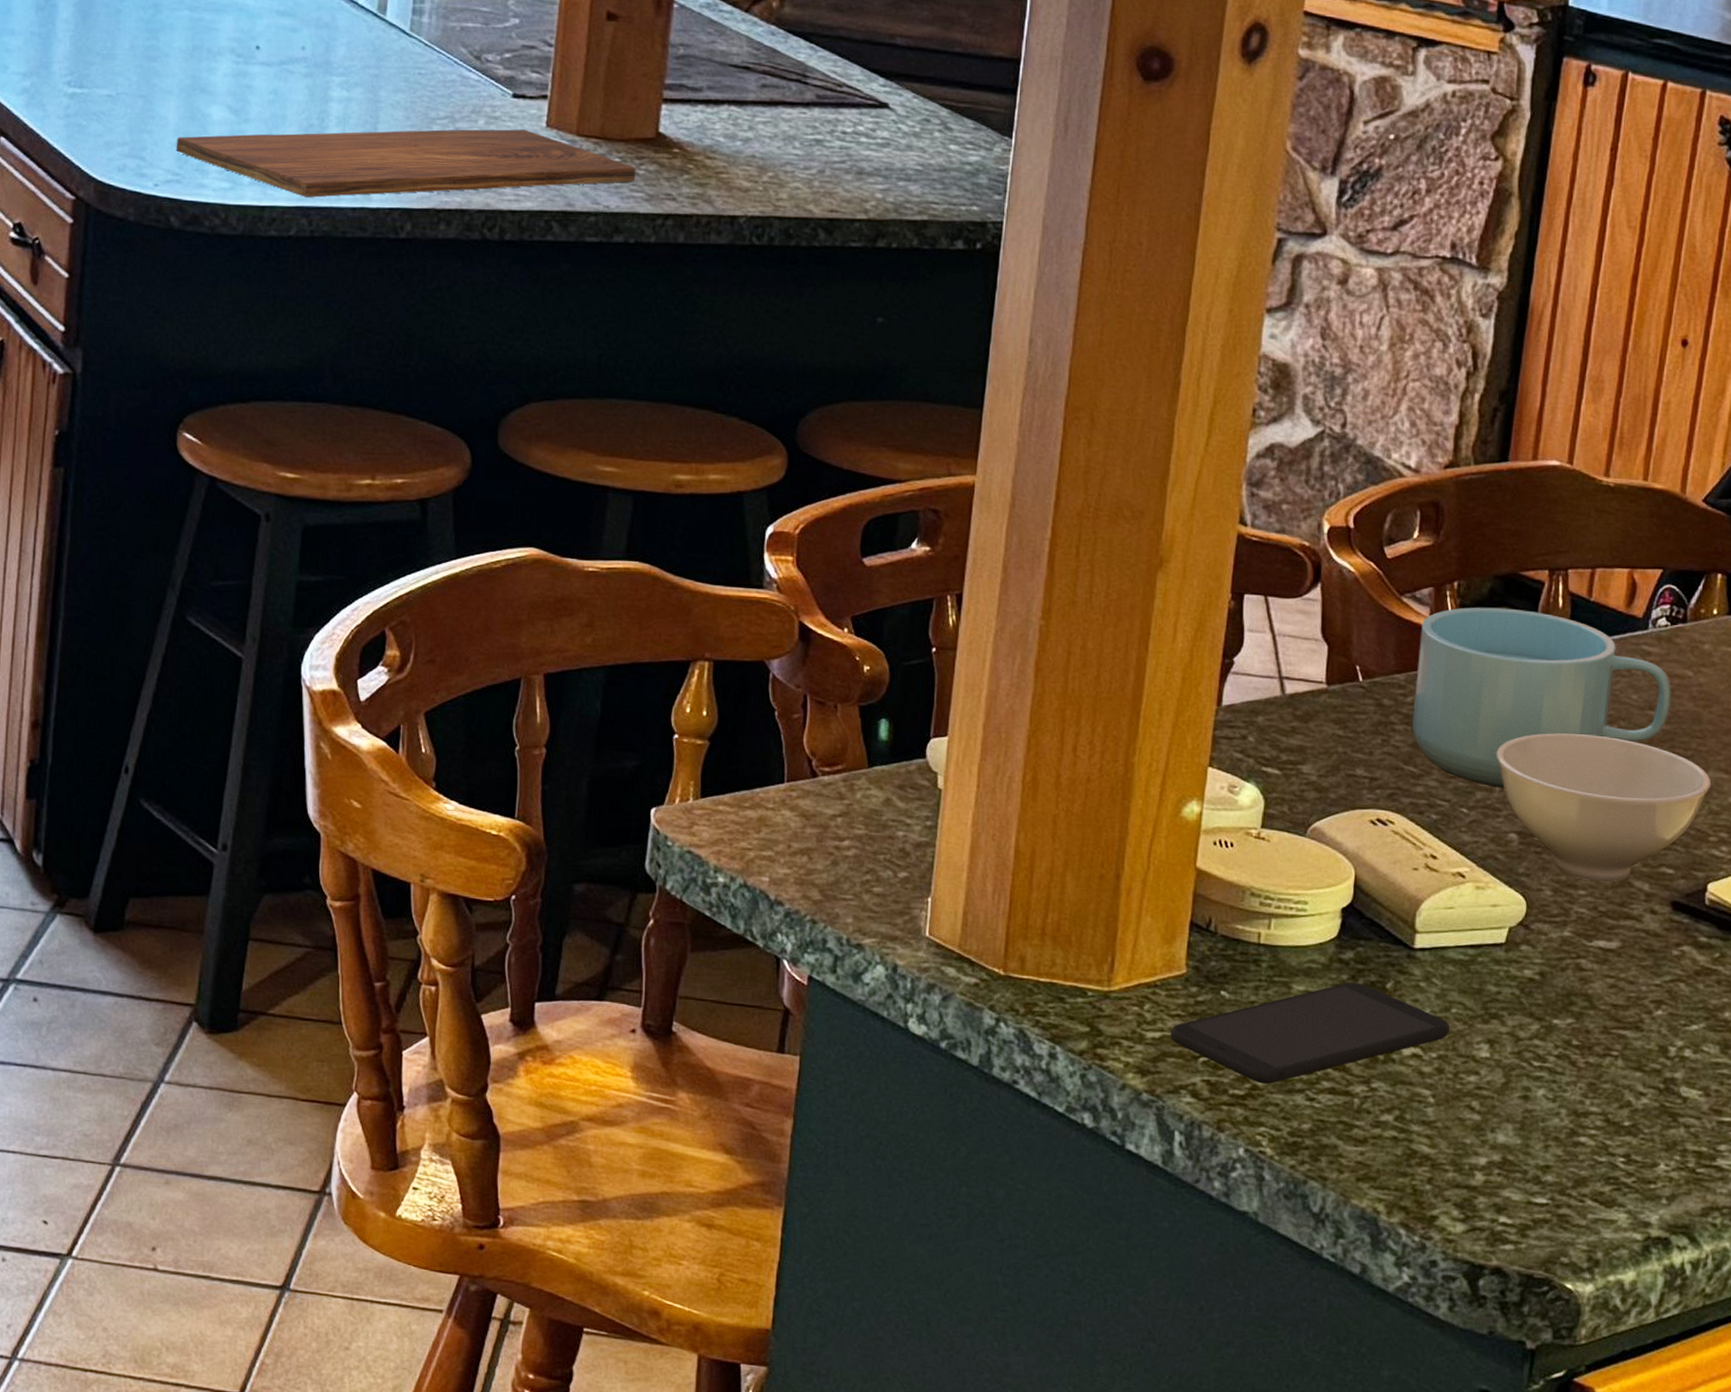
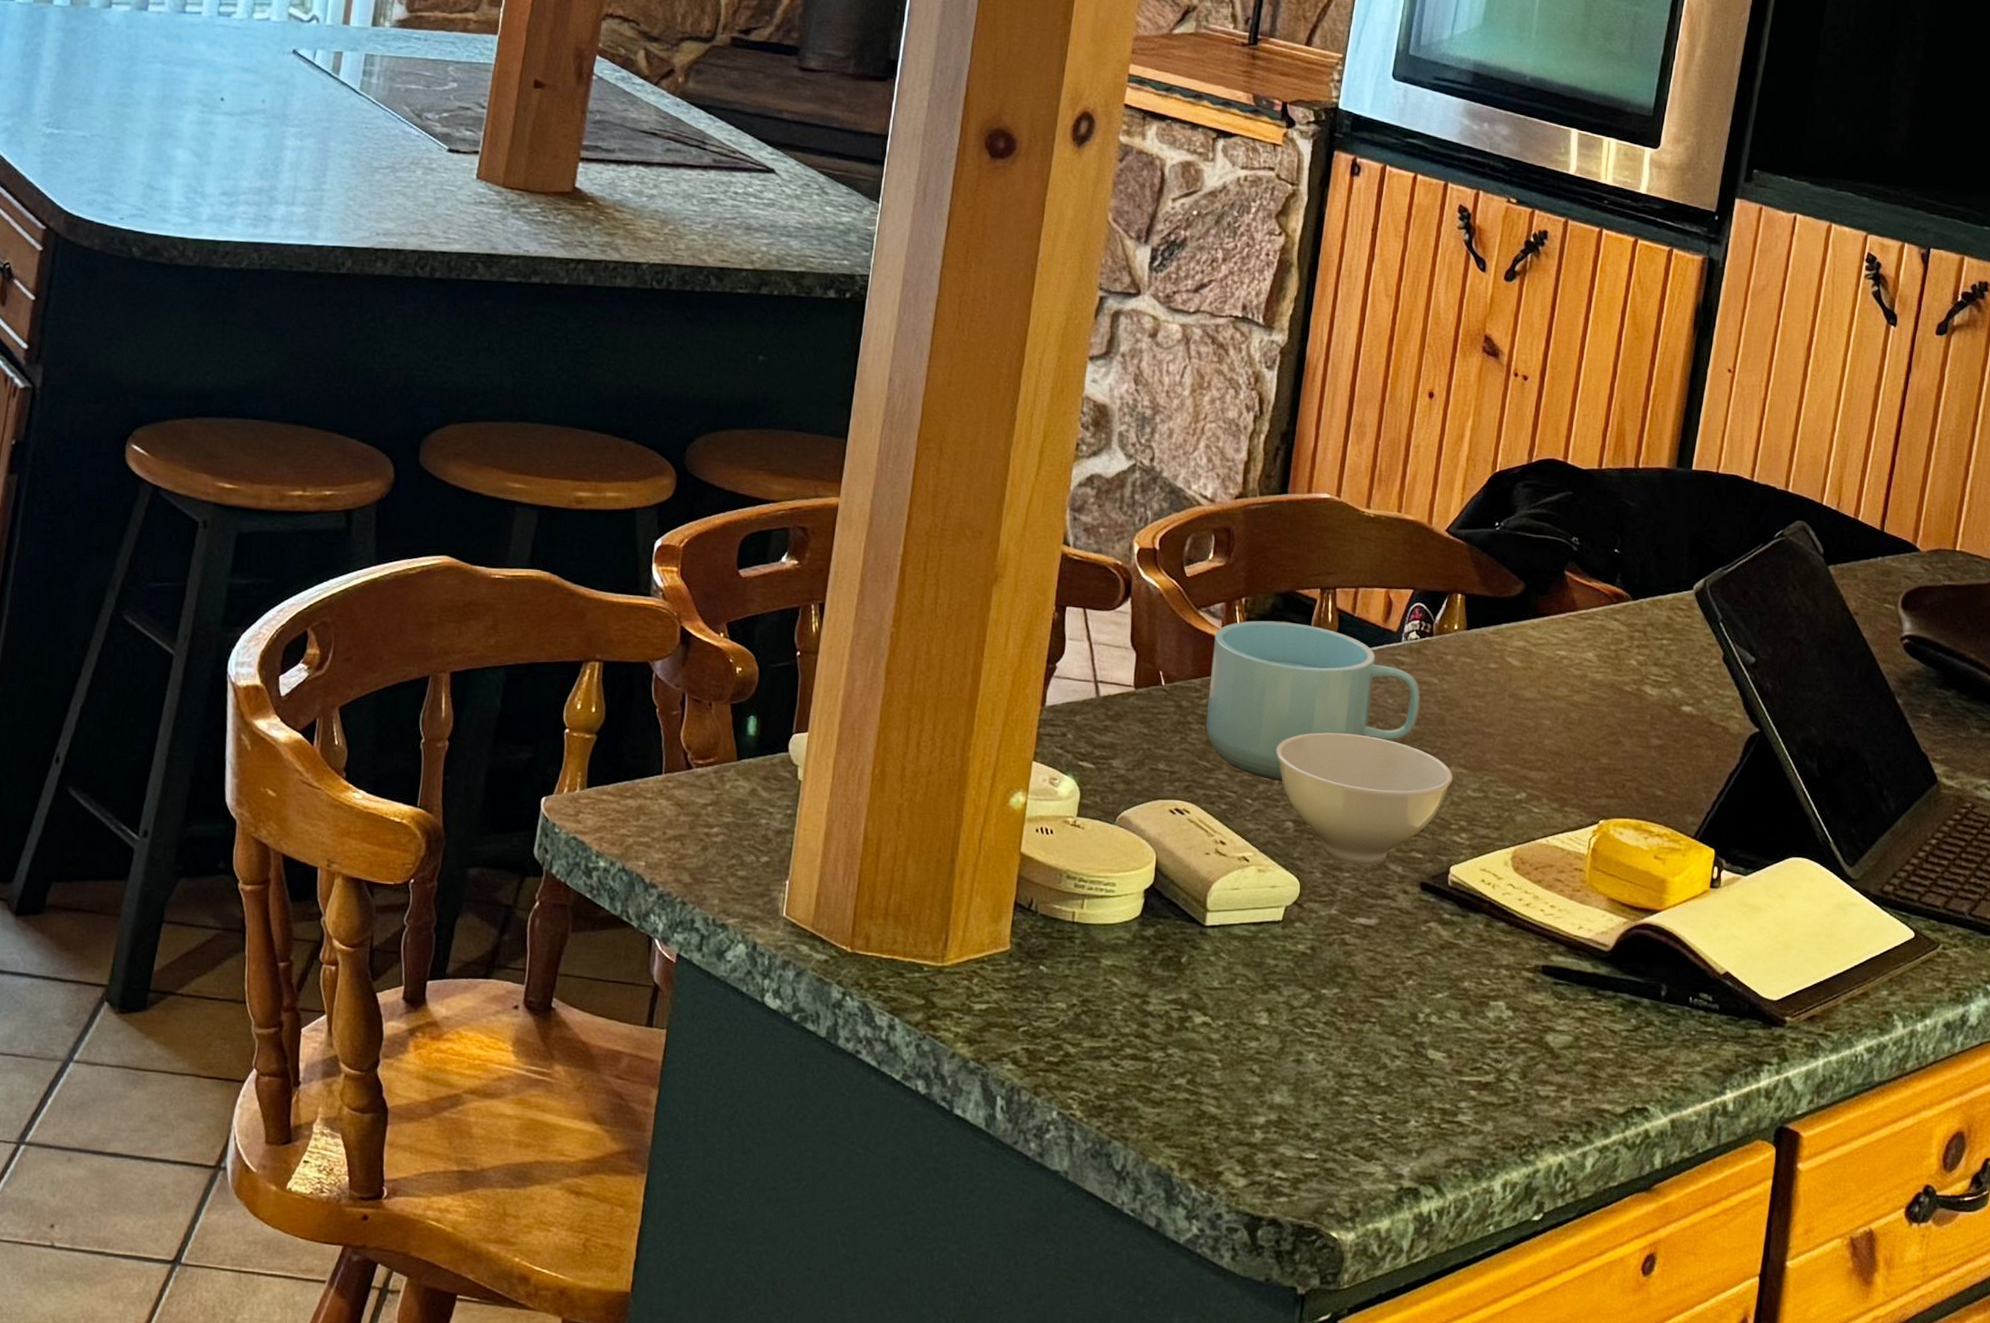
cutting board: present [176,129,636,198] -> none [141,175,554,235]
mobile phone: present [1171,983,1451,1084] -> none [995,957,1236,1051]

